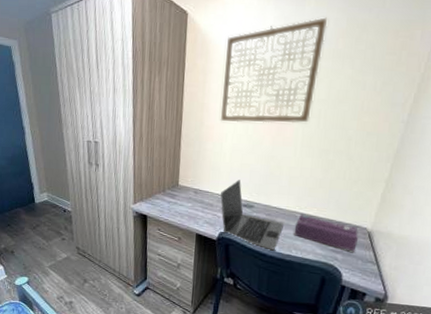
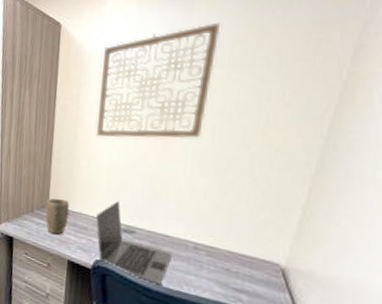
plant pot: none [175,178,198,211] -> present [45,198,70,235]
tissue box: present [294,214,359,252] -> none [185,243,269,293]

